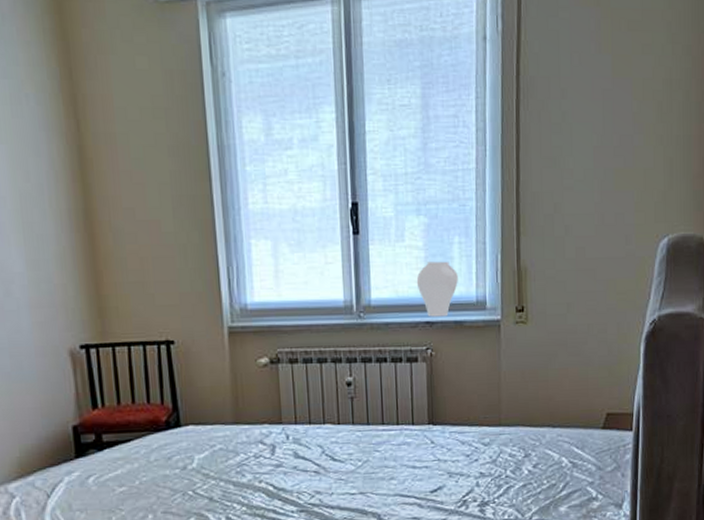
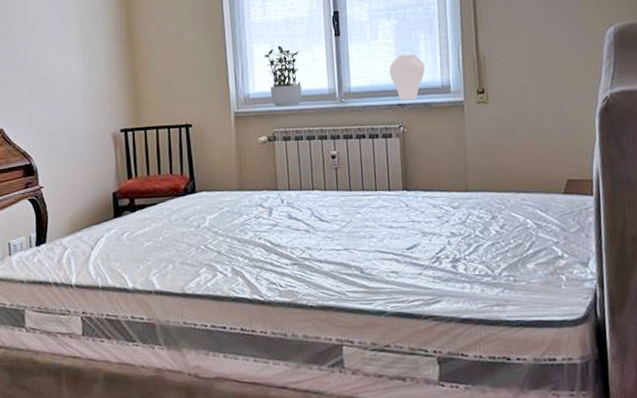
potted plant: none [264,243,312,321] -> present [263,45,302,107]

